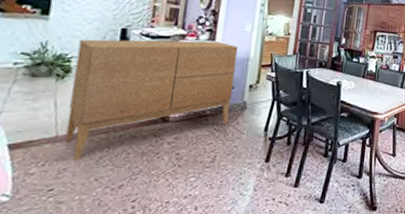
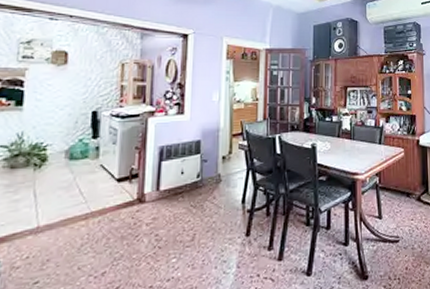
sideboard: present [64,39,239,161] -> none [46,115,208,251]

